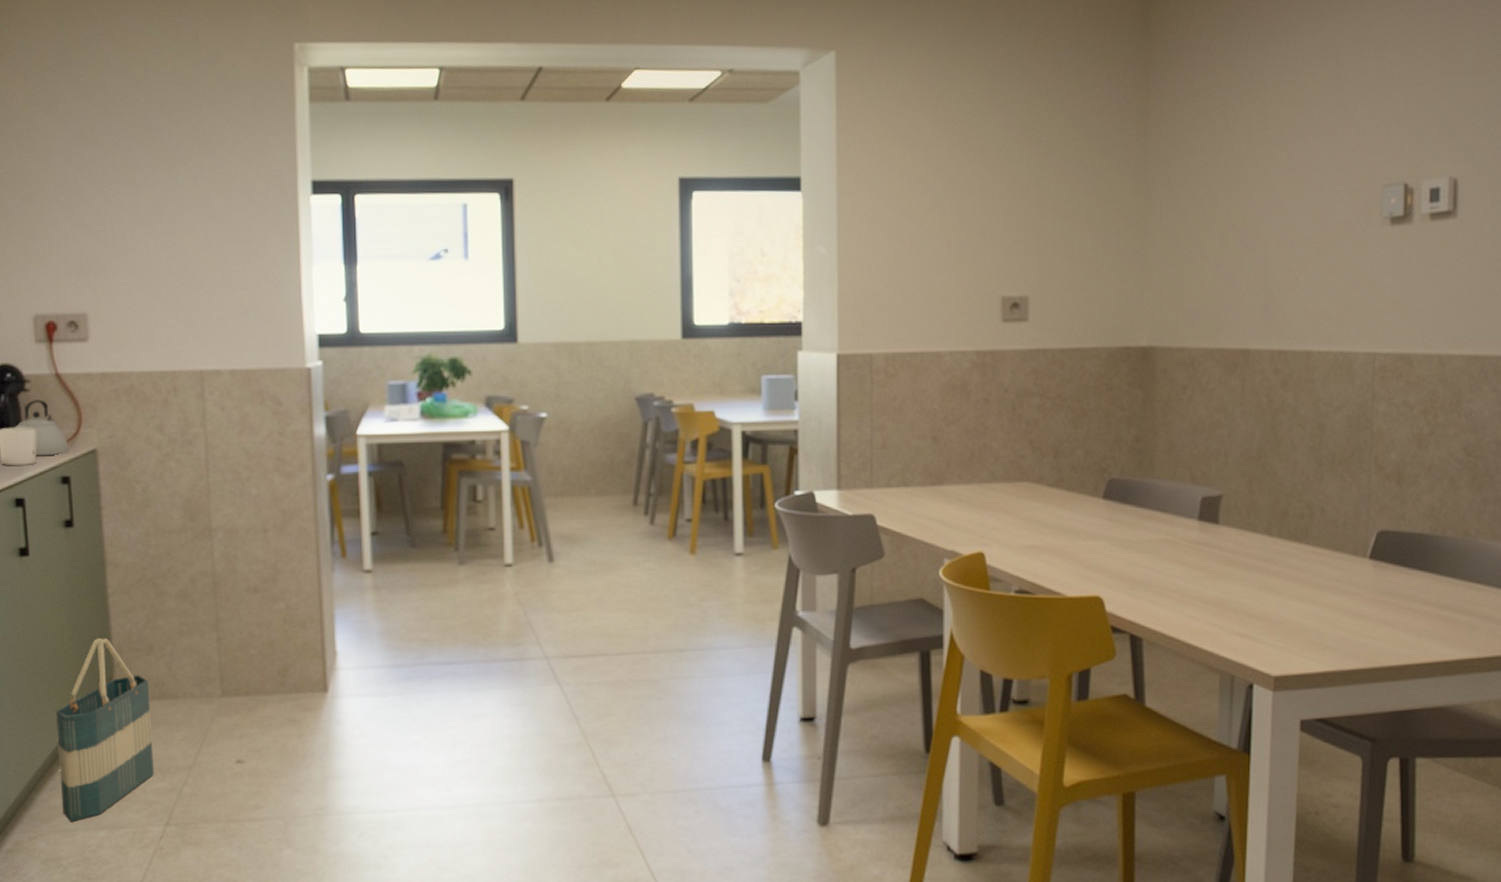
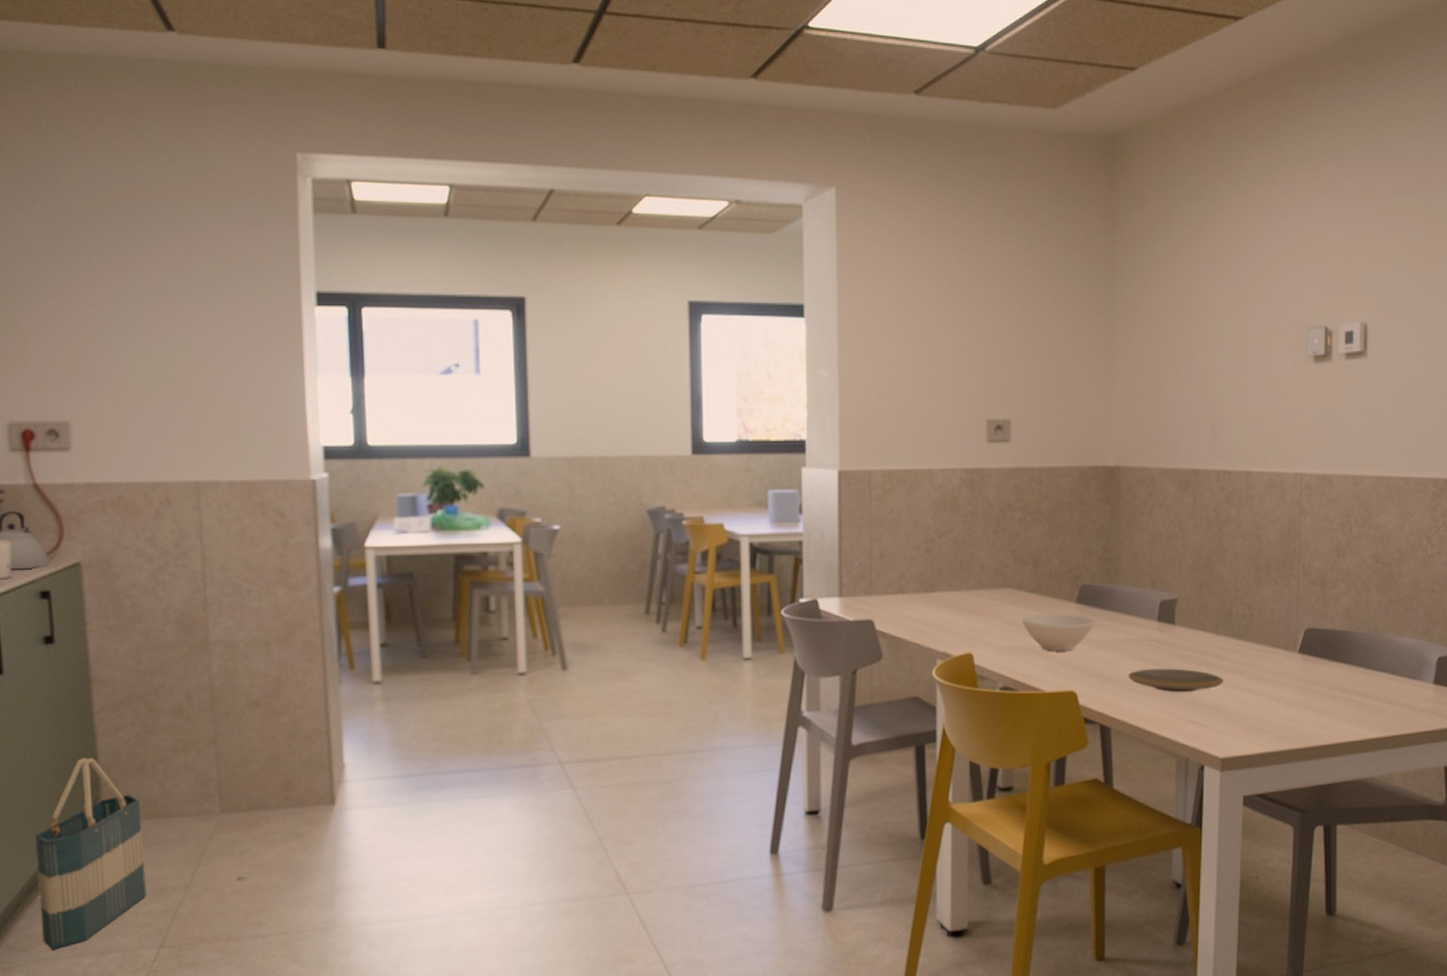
bowl: none [1041,510,1124,552] -> present [1022,613,1094,651]
plate: none [1163,573,1277,601] -> present [1128,668,1224,693]

